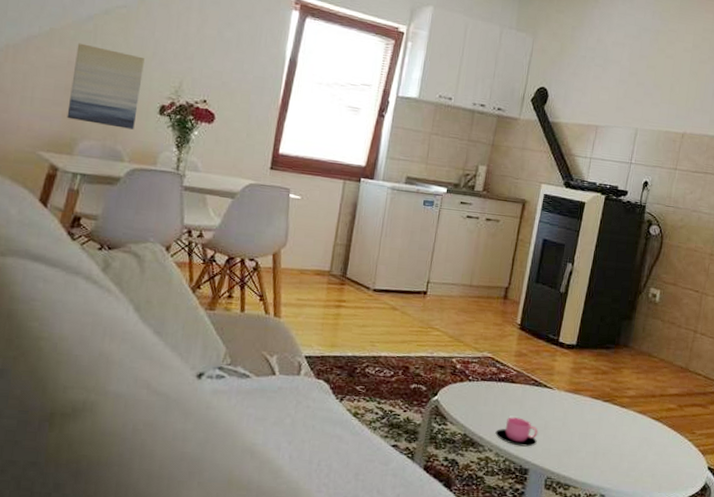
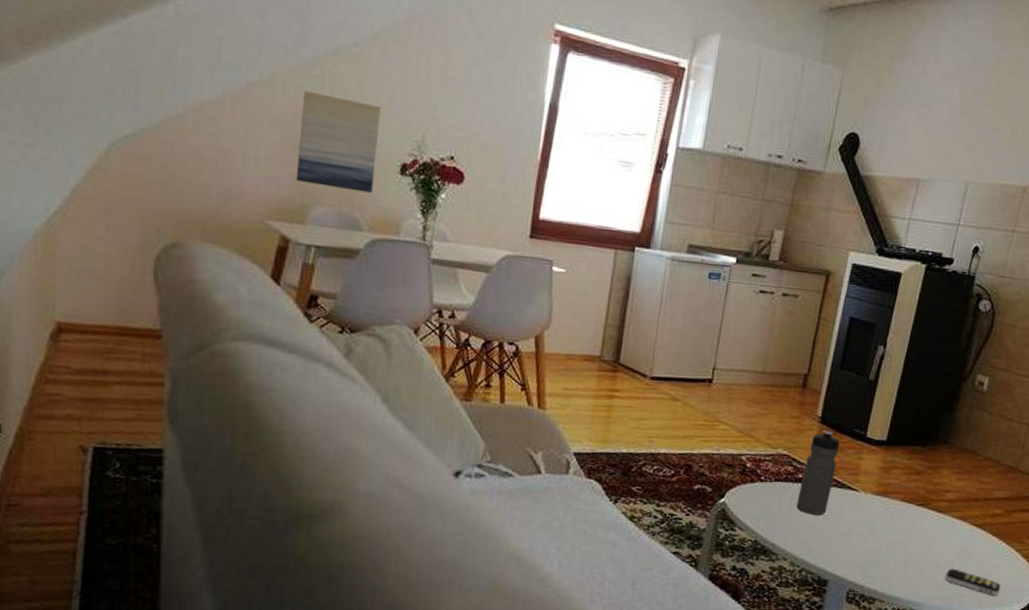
cup: present [495,417,538,447] -> none [790,522,840,556]
water bottle: none [500,336,537,411] -> present [796,430,840,515]
remote control: none [629,457,677,481] -> present [945,568,1001,595]

